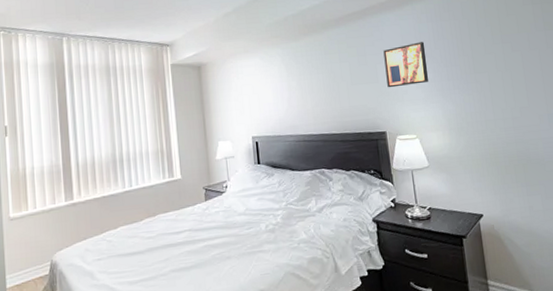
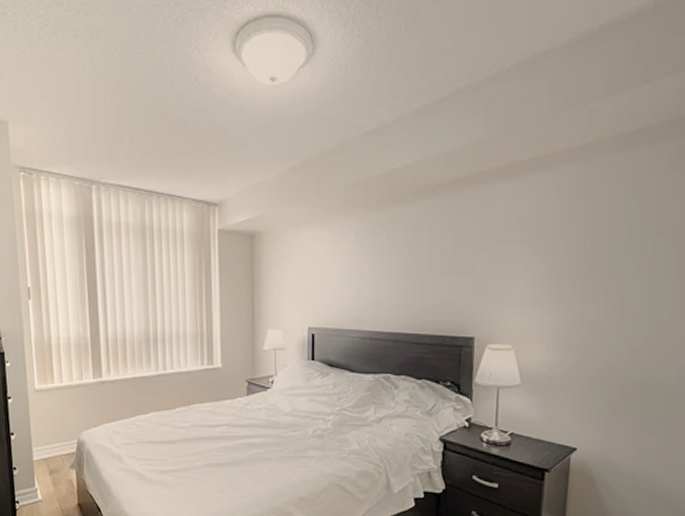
wall art: present [383,42,428,88] -> none [486,226,547,283]

